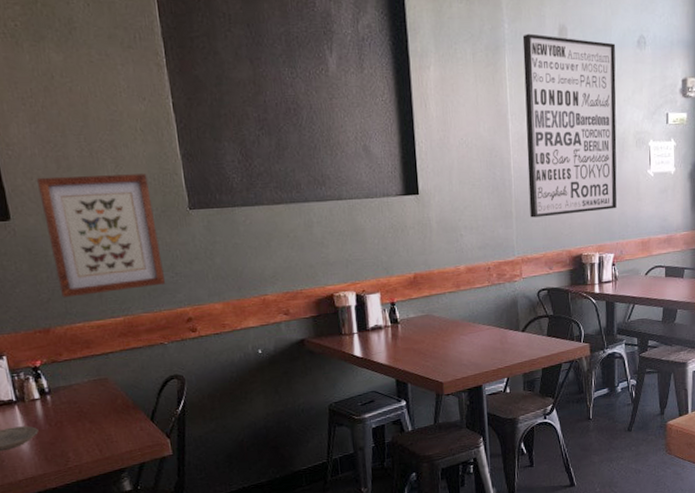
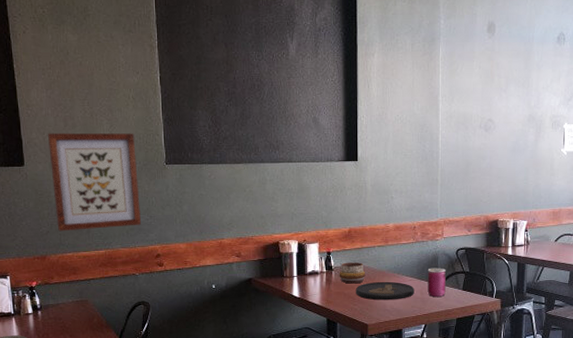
decorative bowl: none [406,312,437,338] -> present [339,262,366,284]
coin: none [426,332,494,355] -> present [355,281,414,301]
can: none [506,312,528,346] -> present [427,268,446,297]
wall art: present [522,33,617,218] -> none [454,29,538,186]

